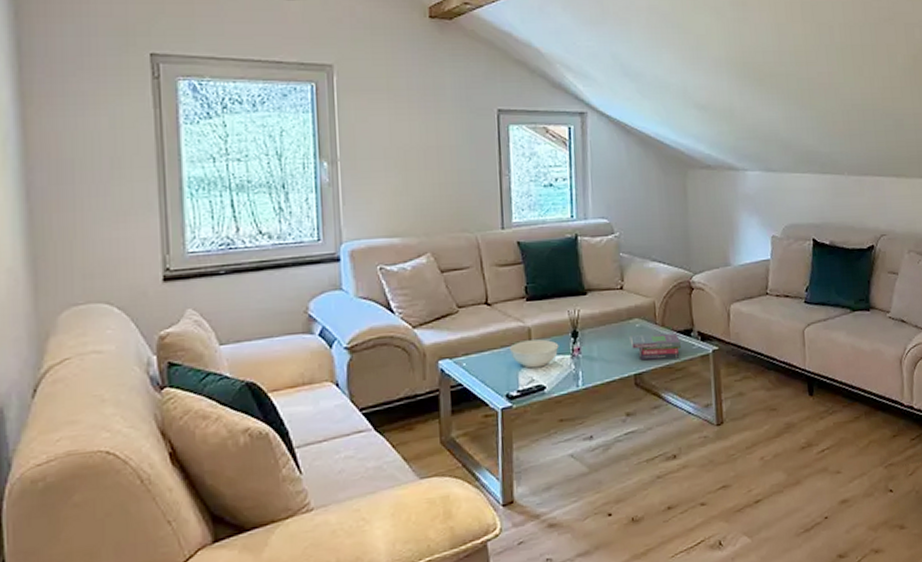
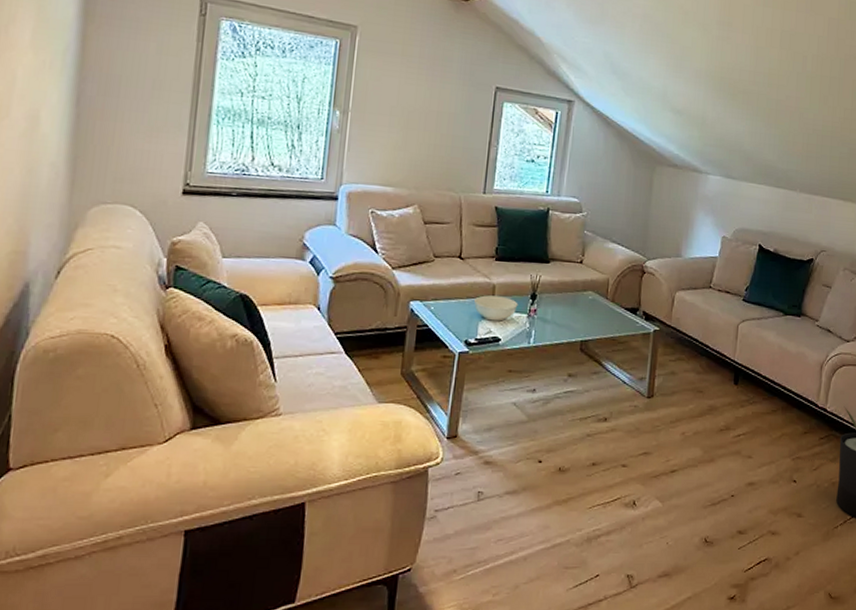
books: present [629,333,681,361] -> none [581,304,626,333]

